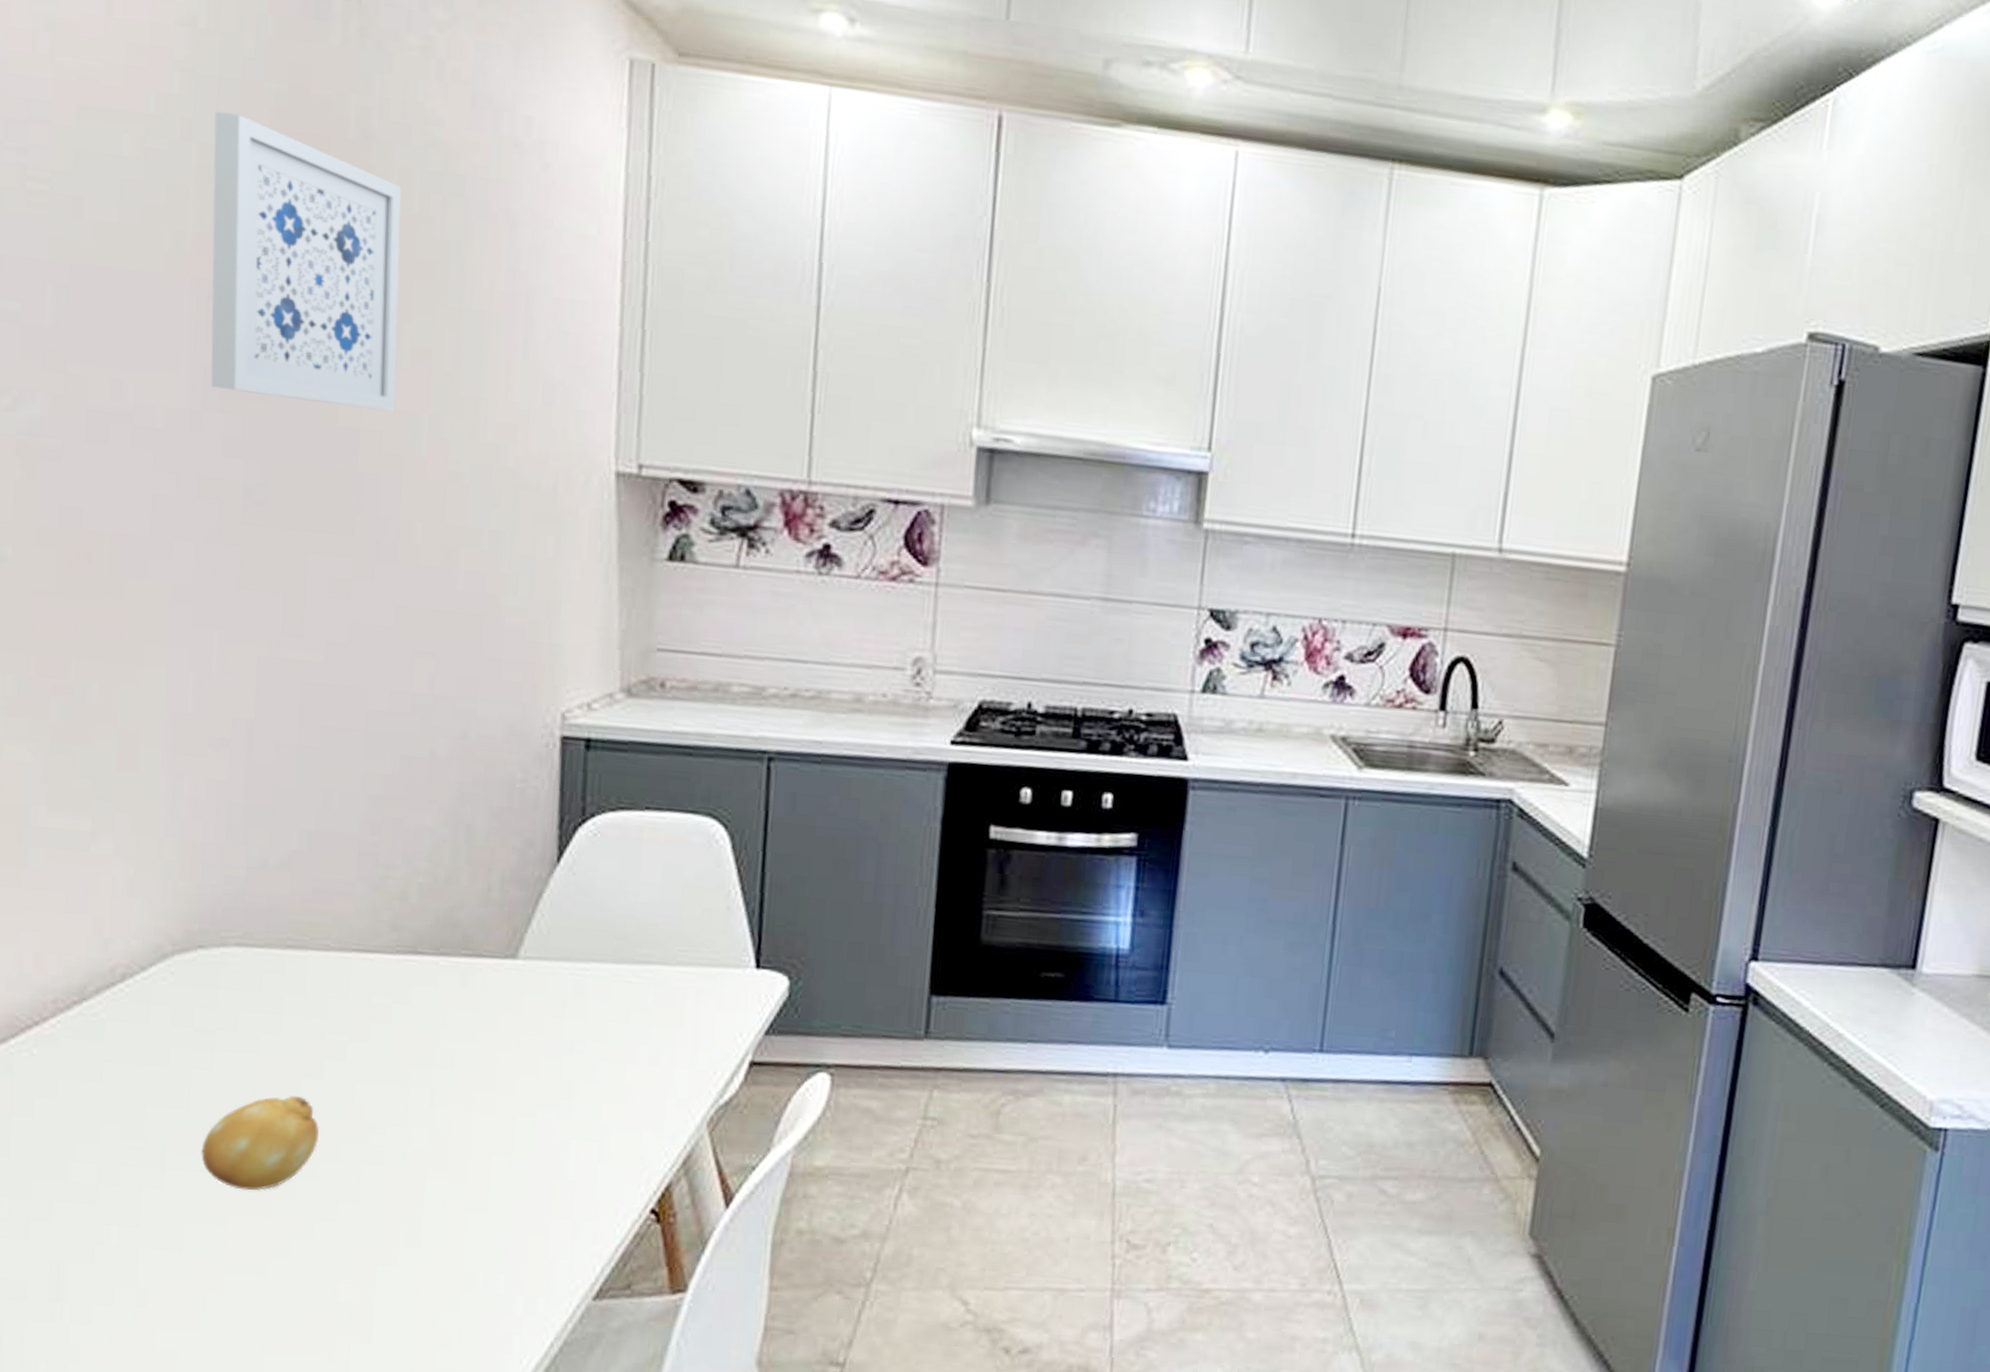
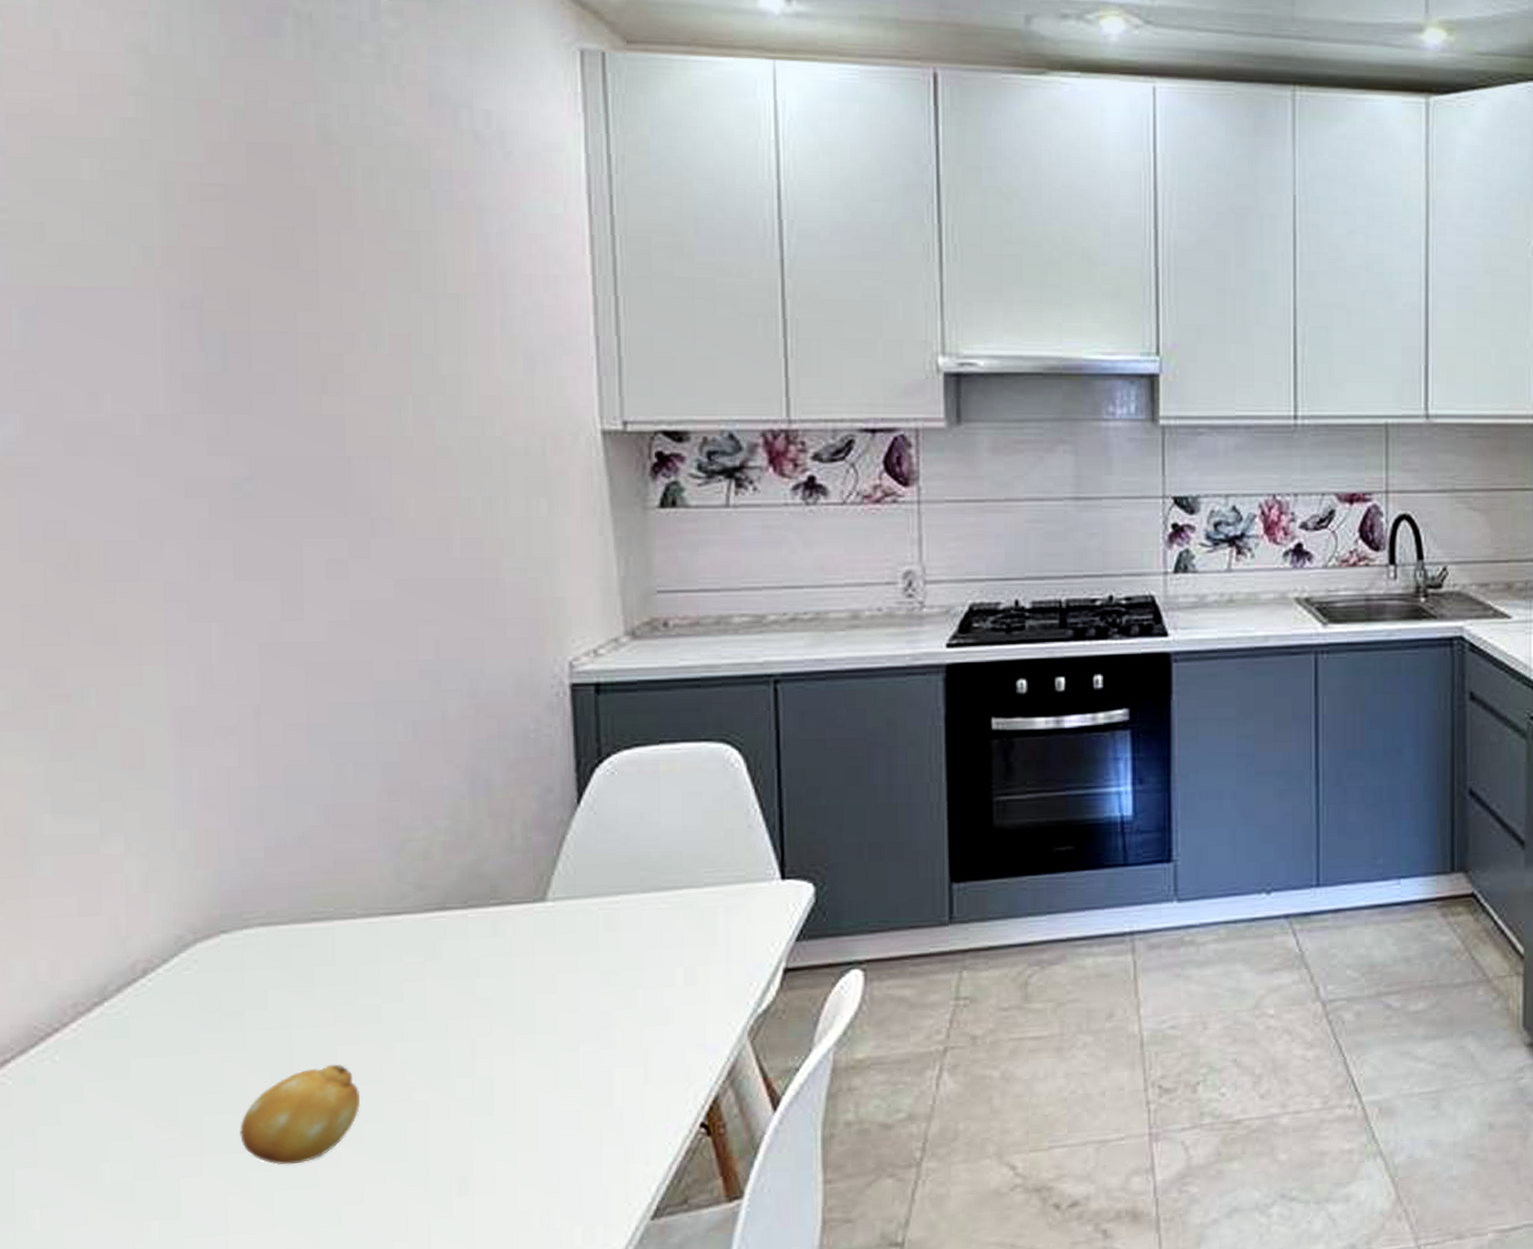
wall art: present [210,110,403,412] -> none [173,129,379,396]

